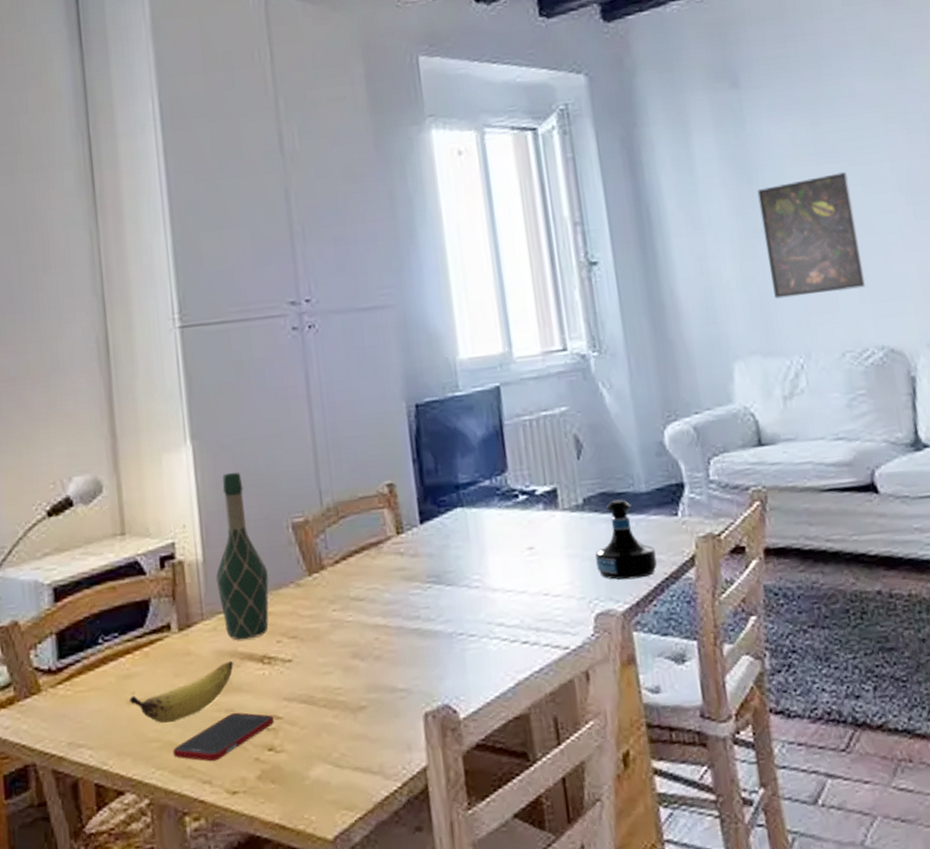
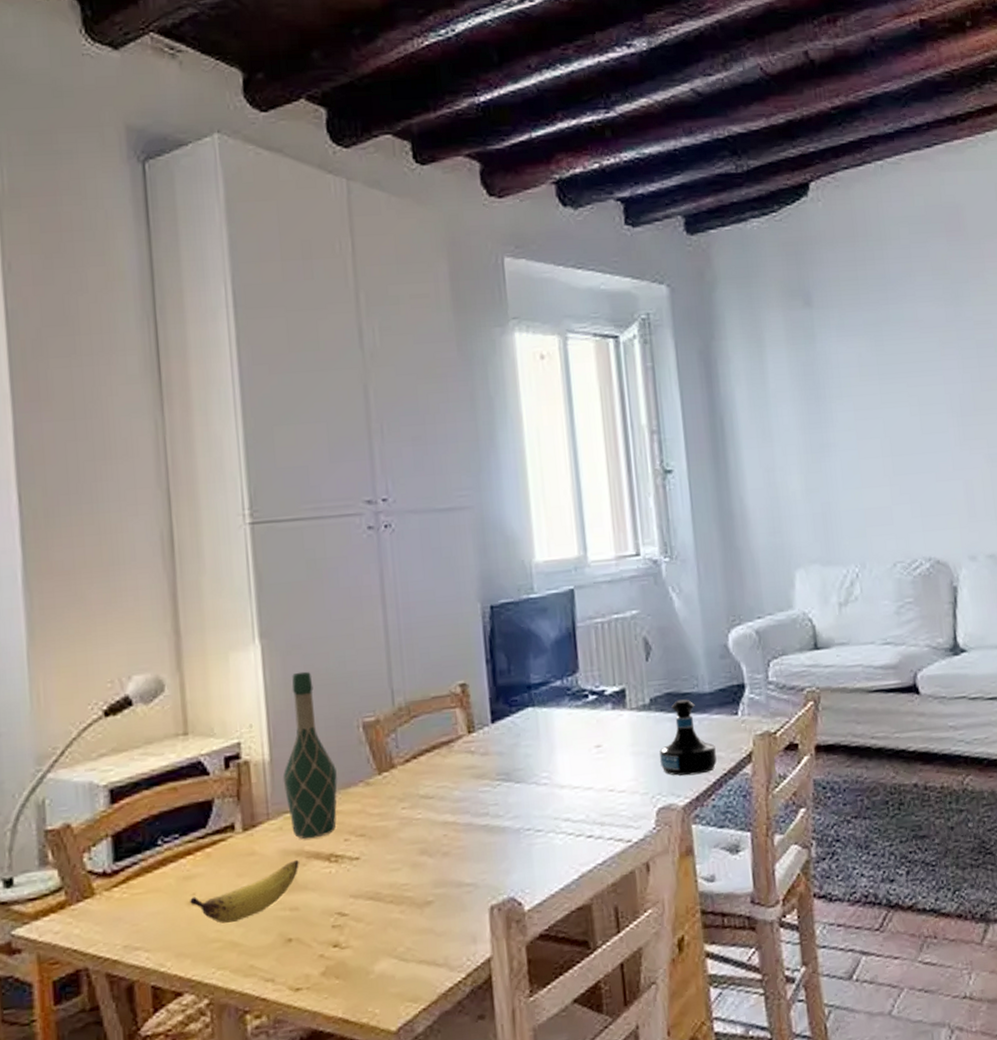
cell phone: present [173,712,275,762] -> none [234,910,340,960]
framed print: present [757,172,866,299] -> none [824,393,918,511]

